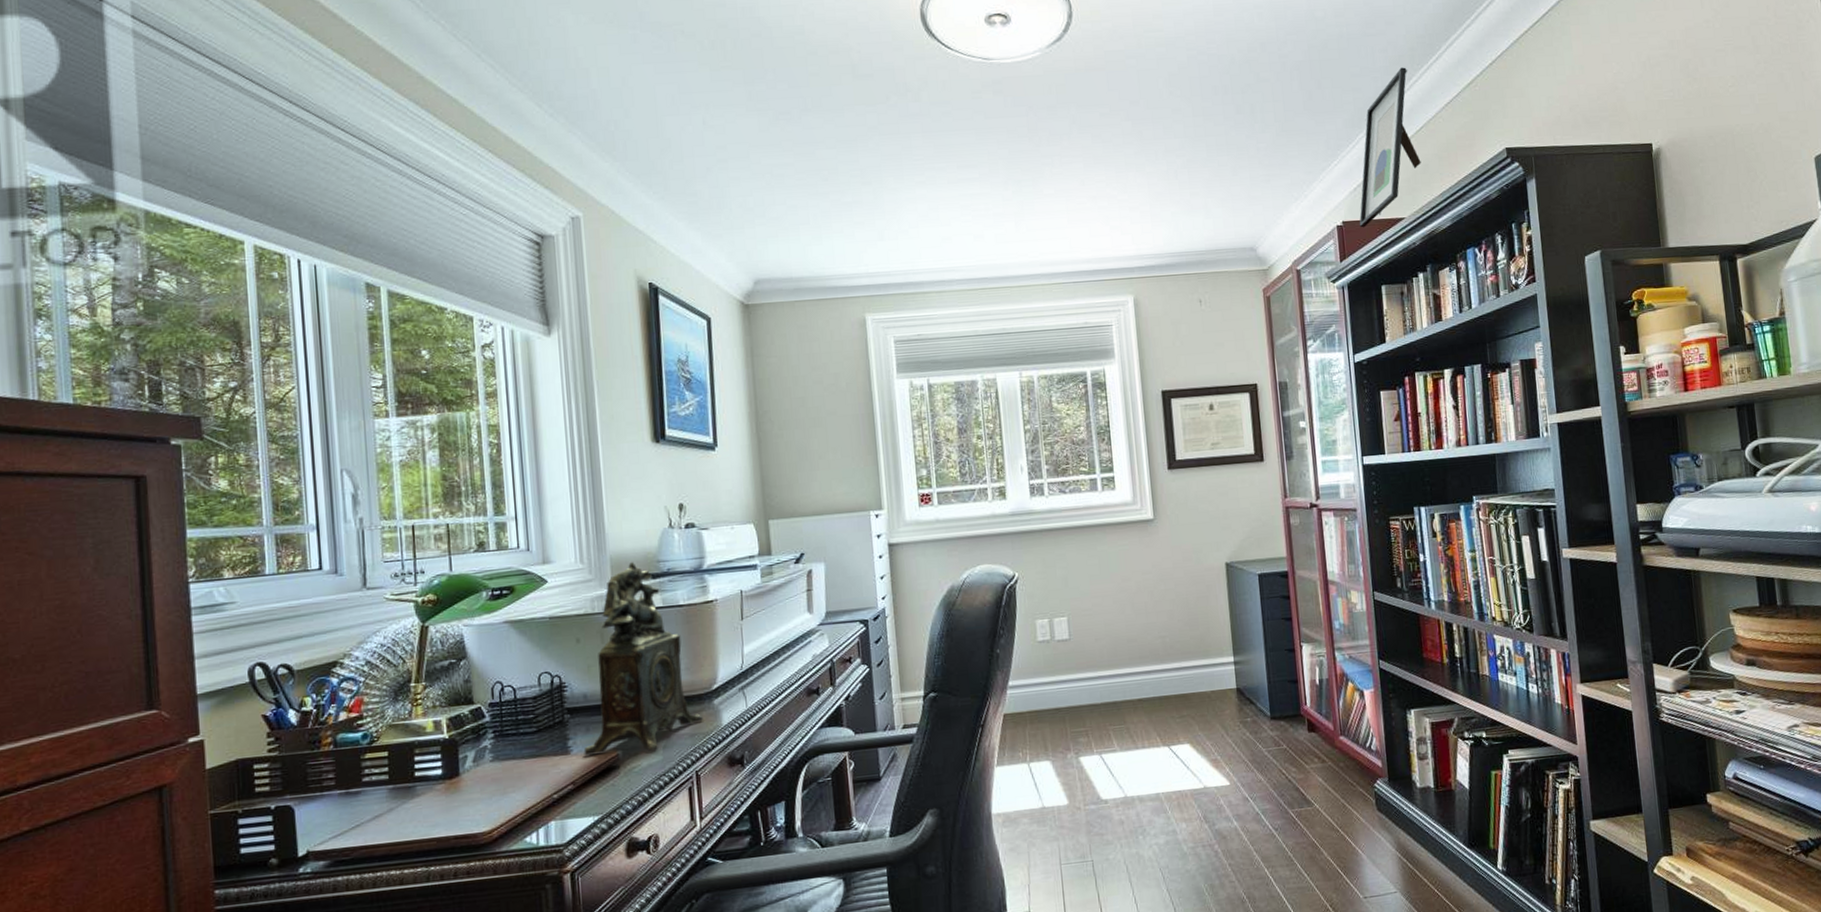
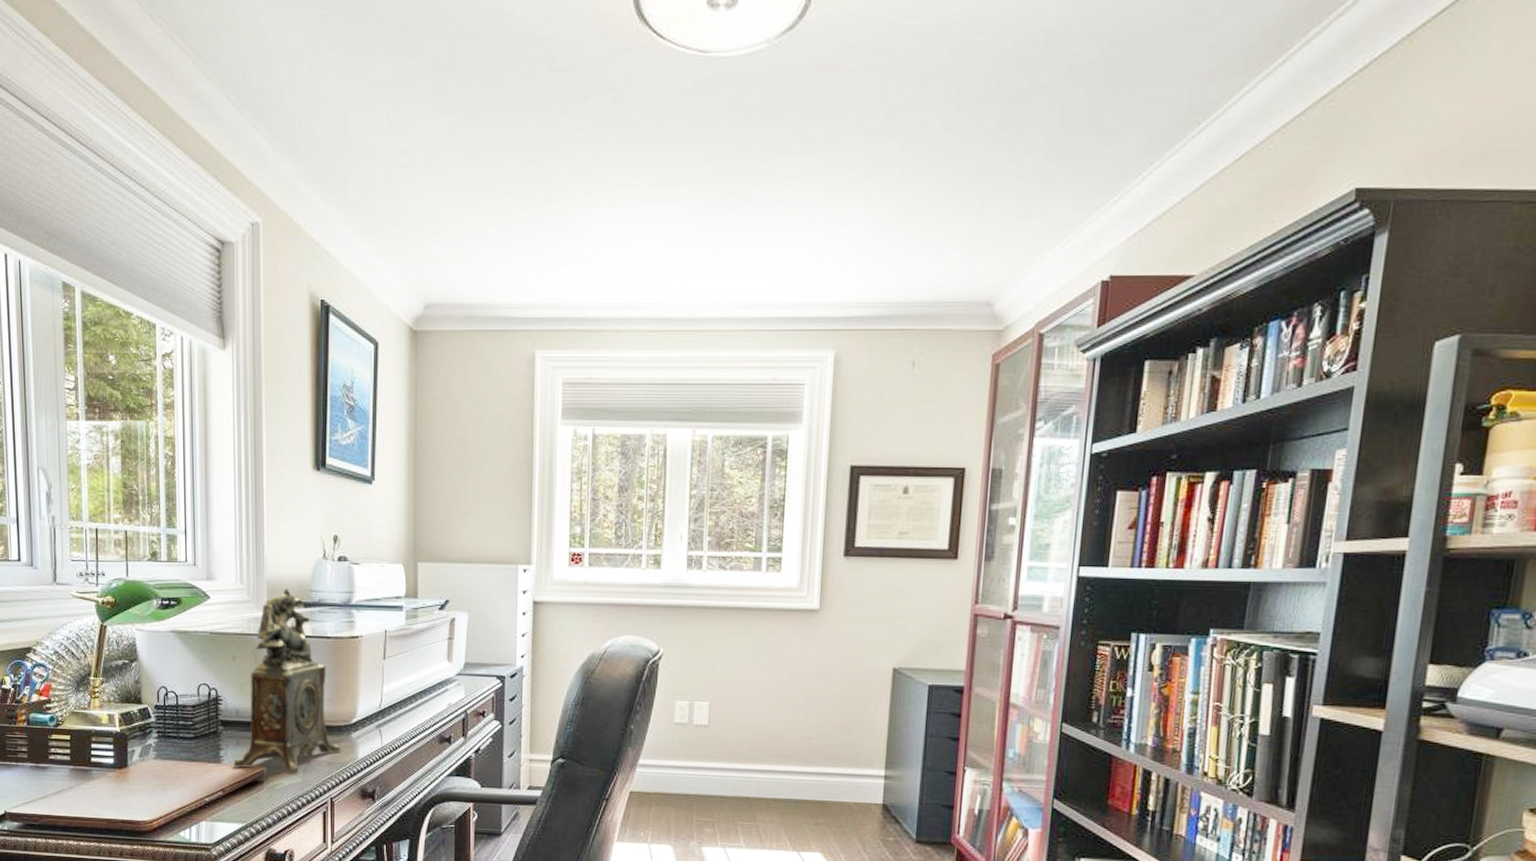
picture frame: present [1359,67,1421,228] -> none [1131,72,1240,285]

